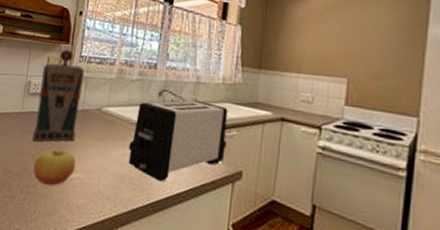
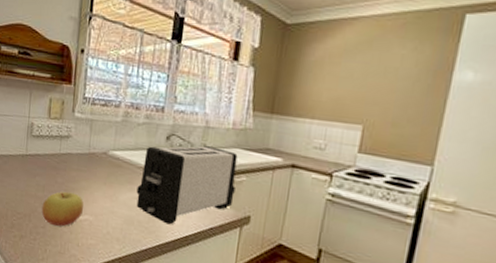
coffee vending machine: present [33,49,85,142] -> none [39,90,89,185]

